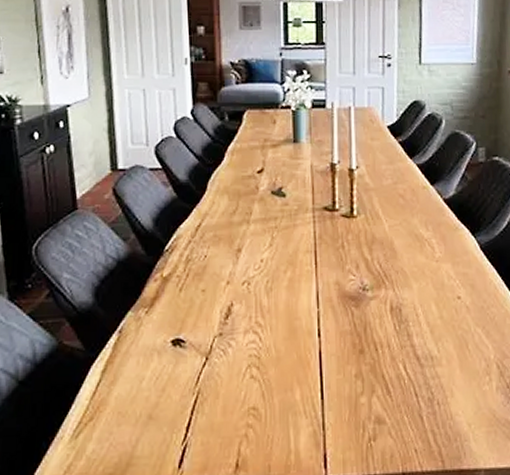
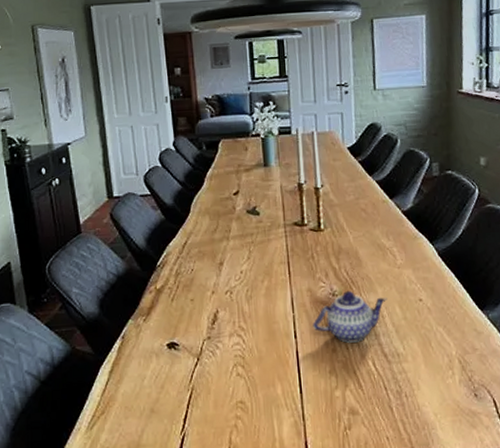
teapot: none [339,285,423,343] -> present [313,291,387,343]

